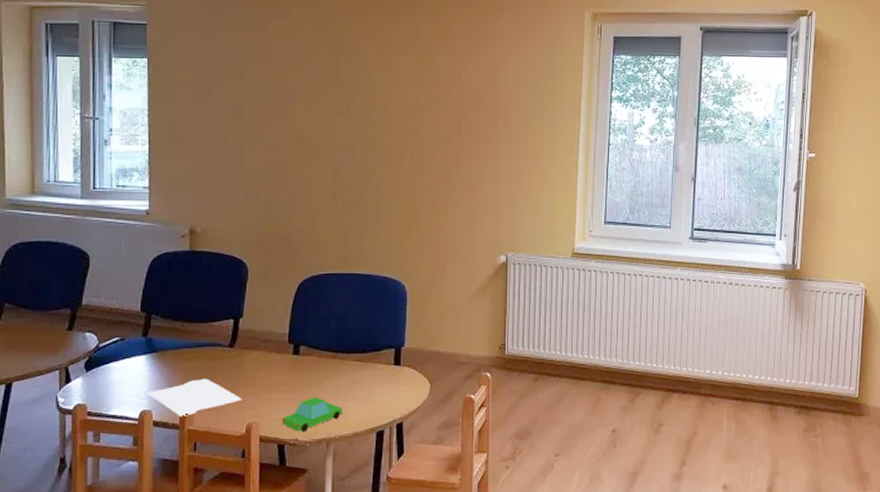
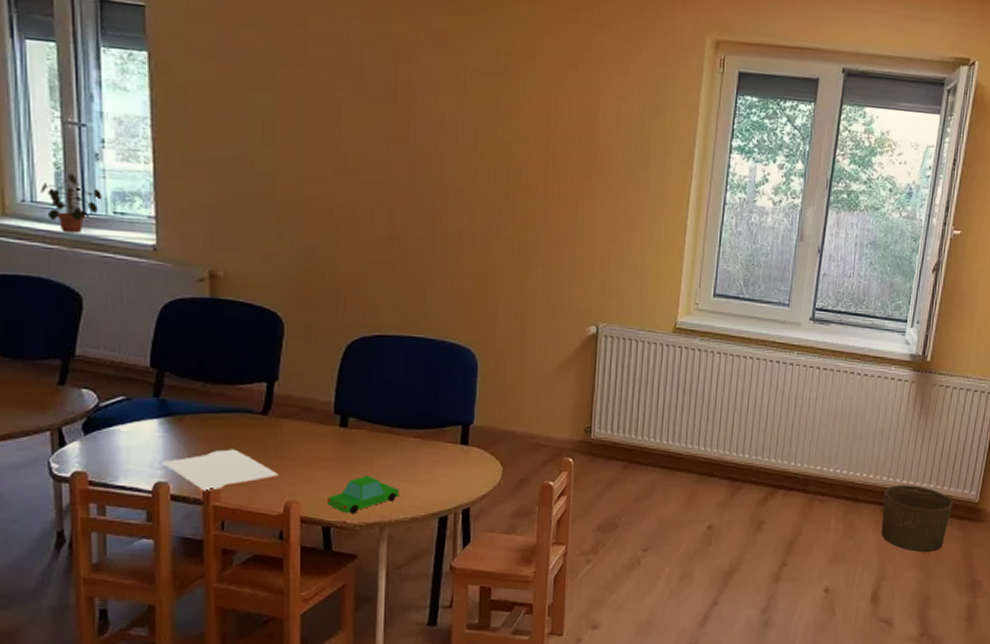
potted plant: none [62,156,108,205] -> present [40,172,102,234]
basket: none [769,383,835,447] -> present [881,485,953,552]

